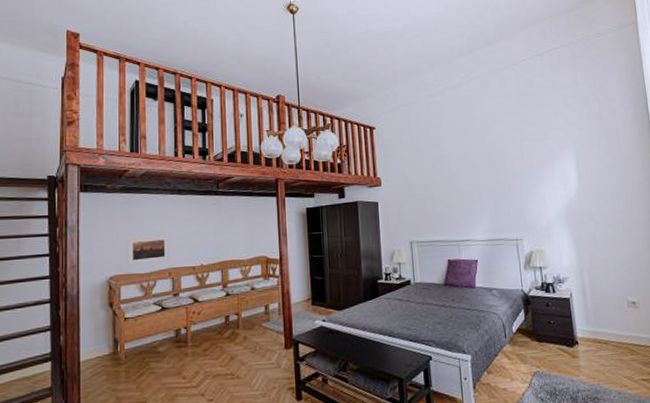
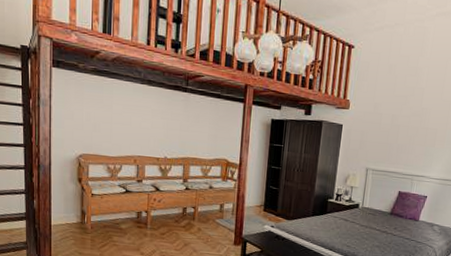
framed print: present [126,234,171,265] -> none [95,120,137,149]

